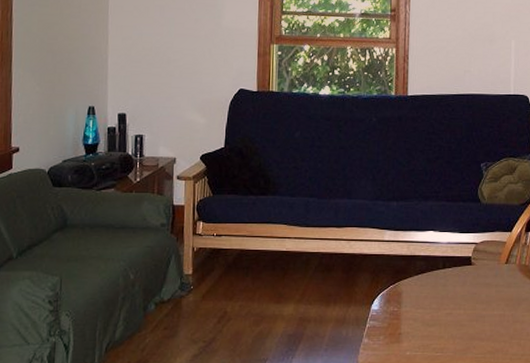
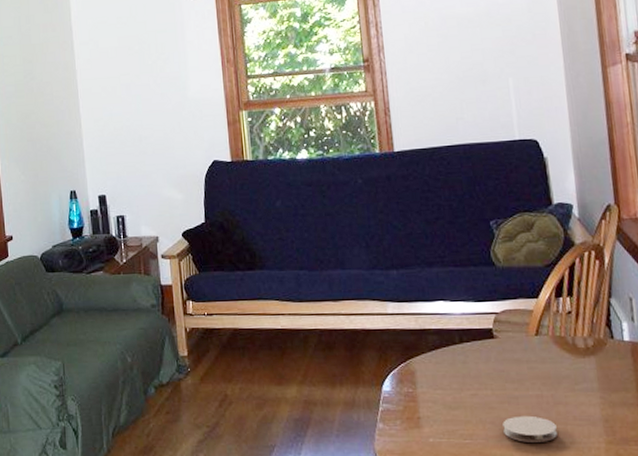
coaster: none [469,332,512,355] -> present [502,415,557,442]

